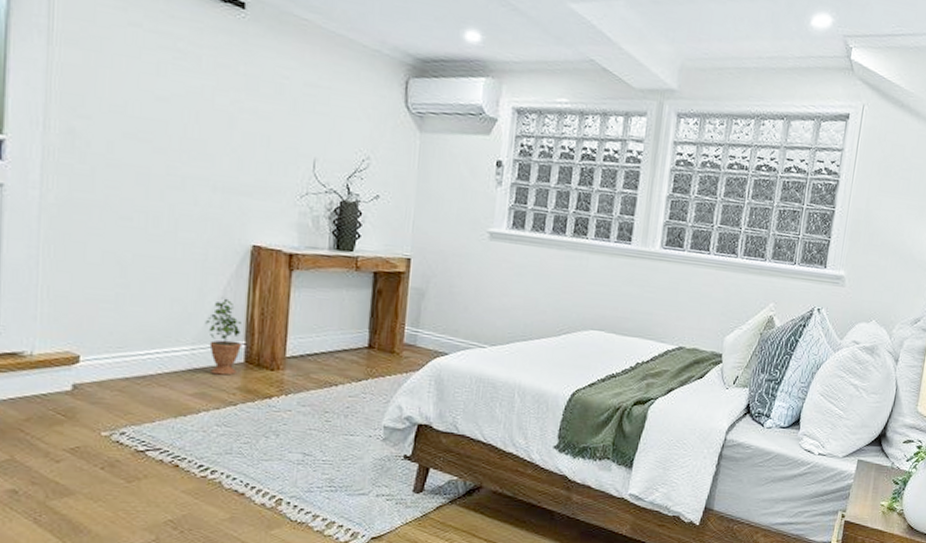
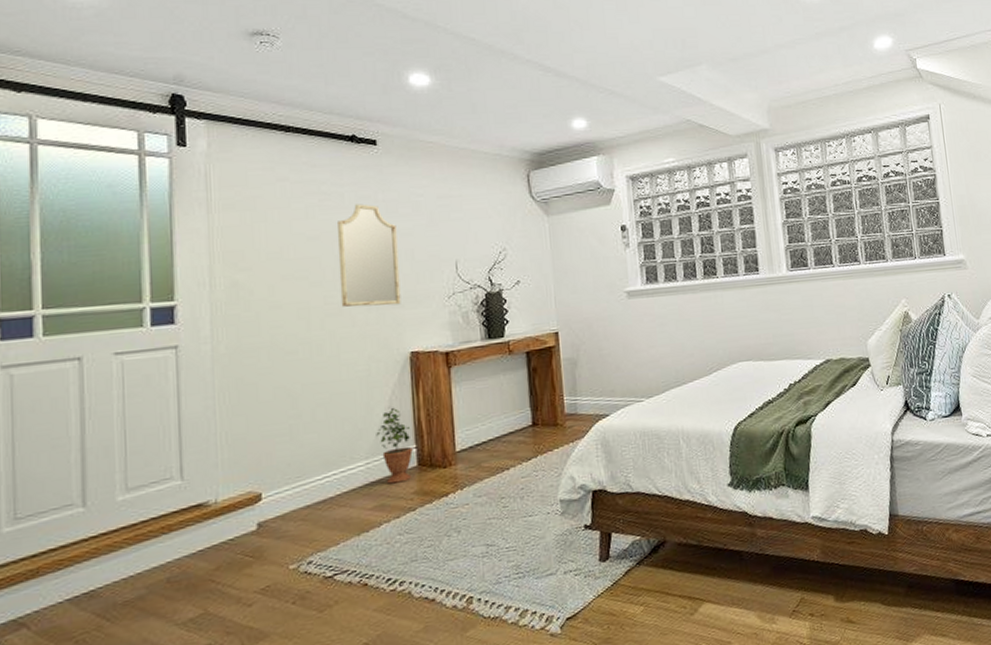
home mirror: none [184,71,255,193] -> present [336,204,401,307]

